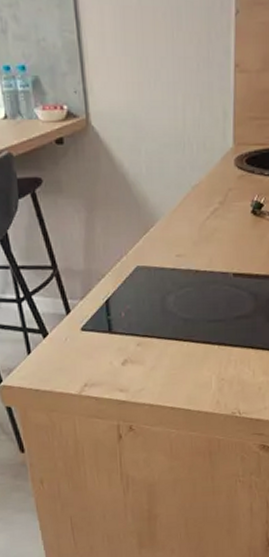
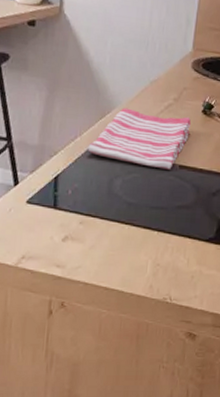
dish towel: none [135,219,240,280] -> present [87,108,191,170]

